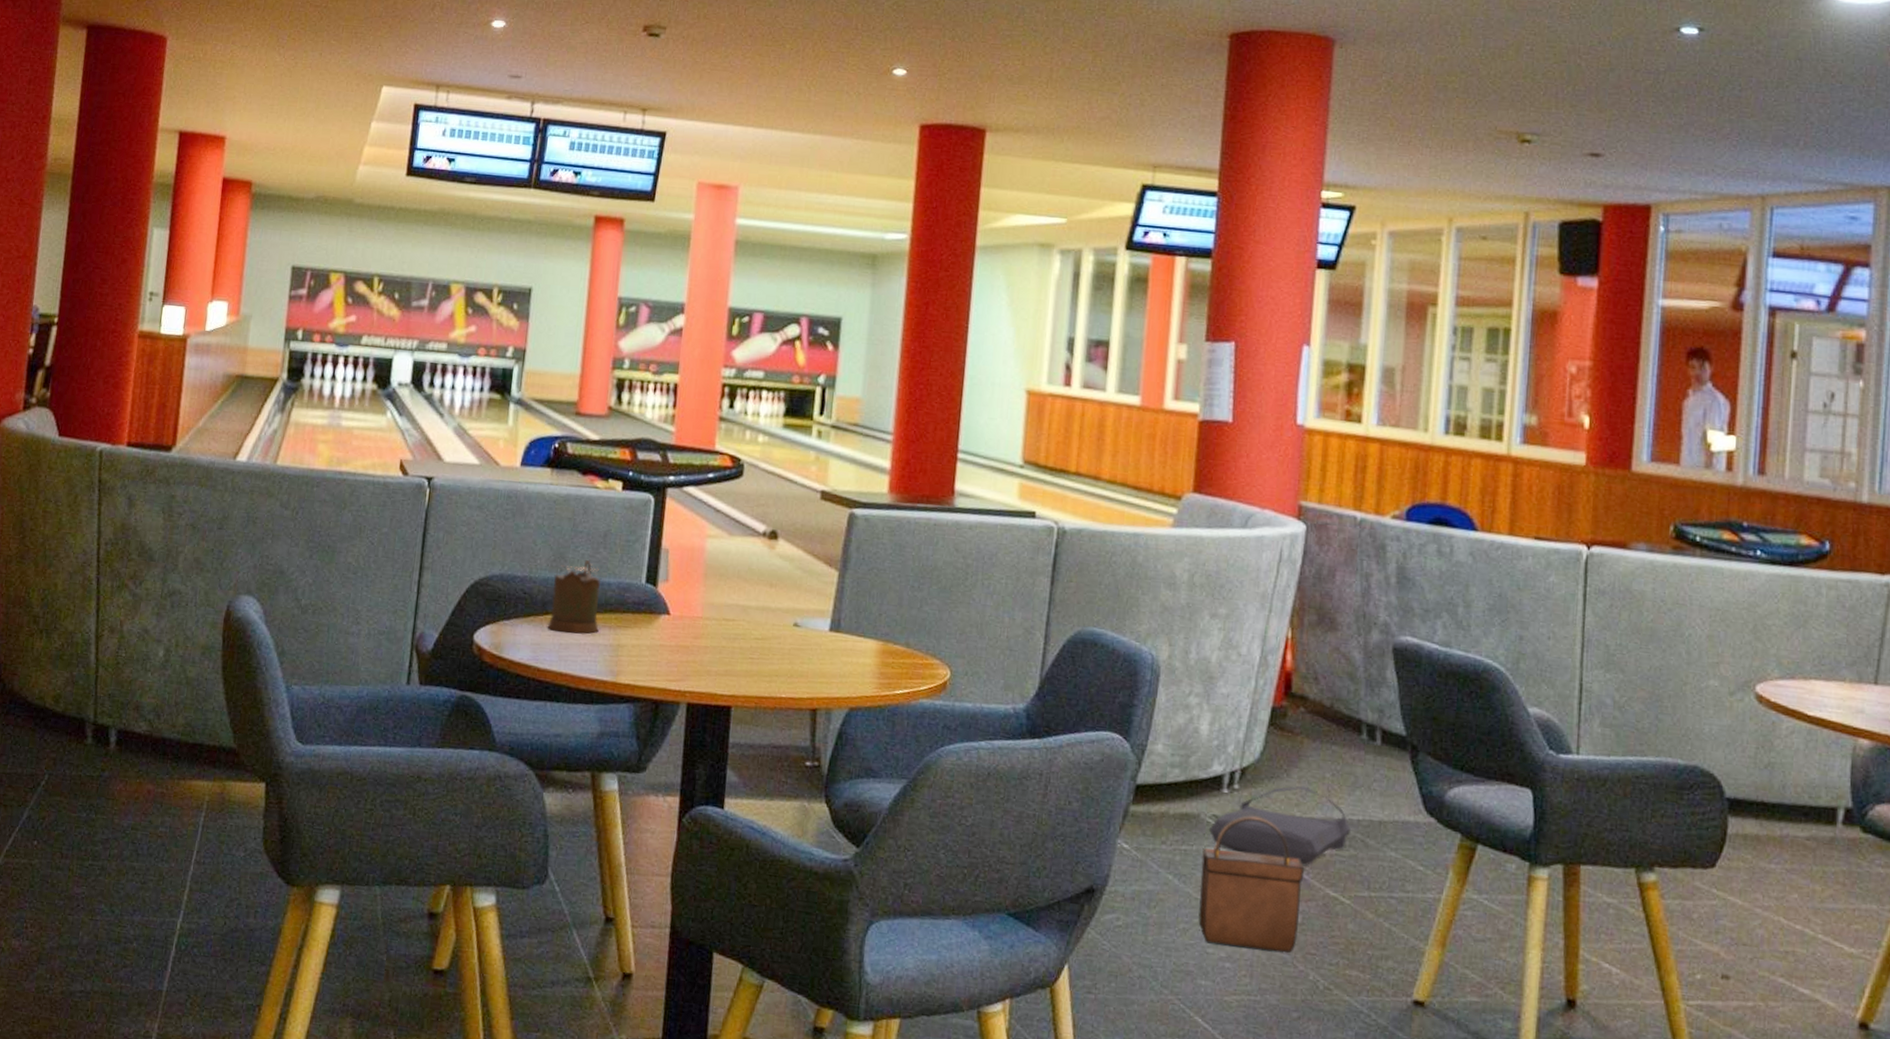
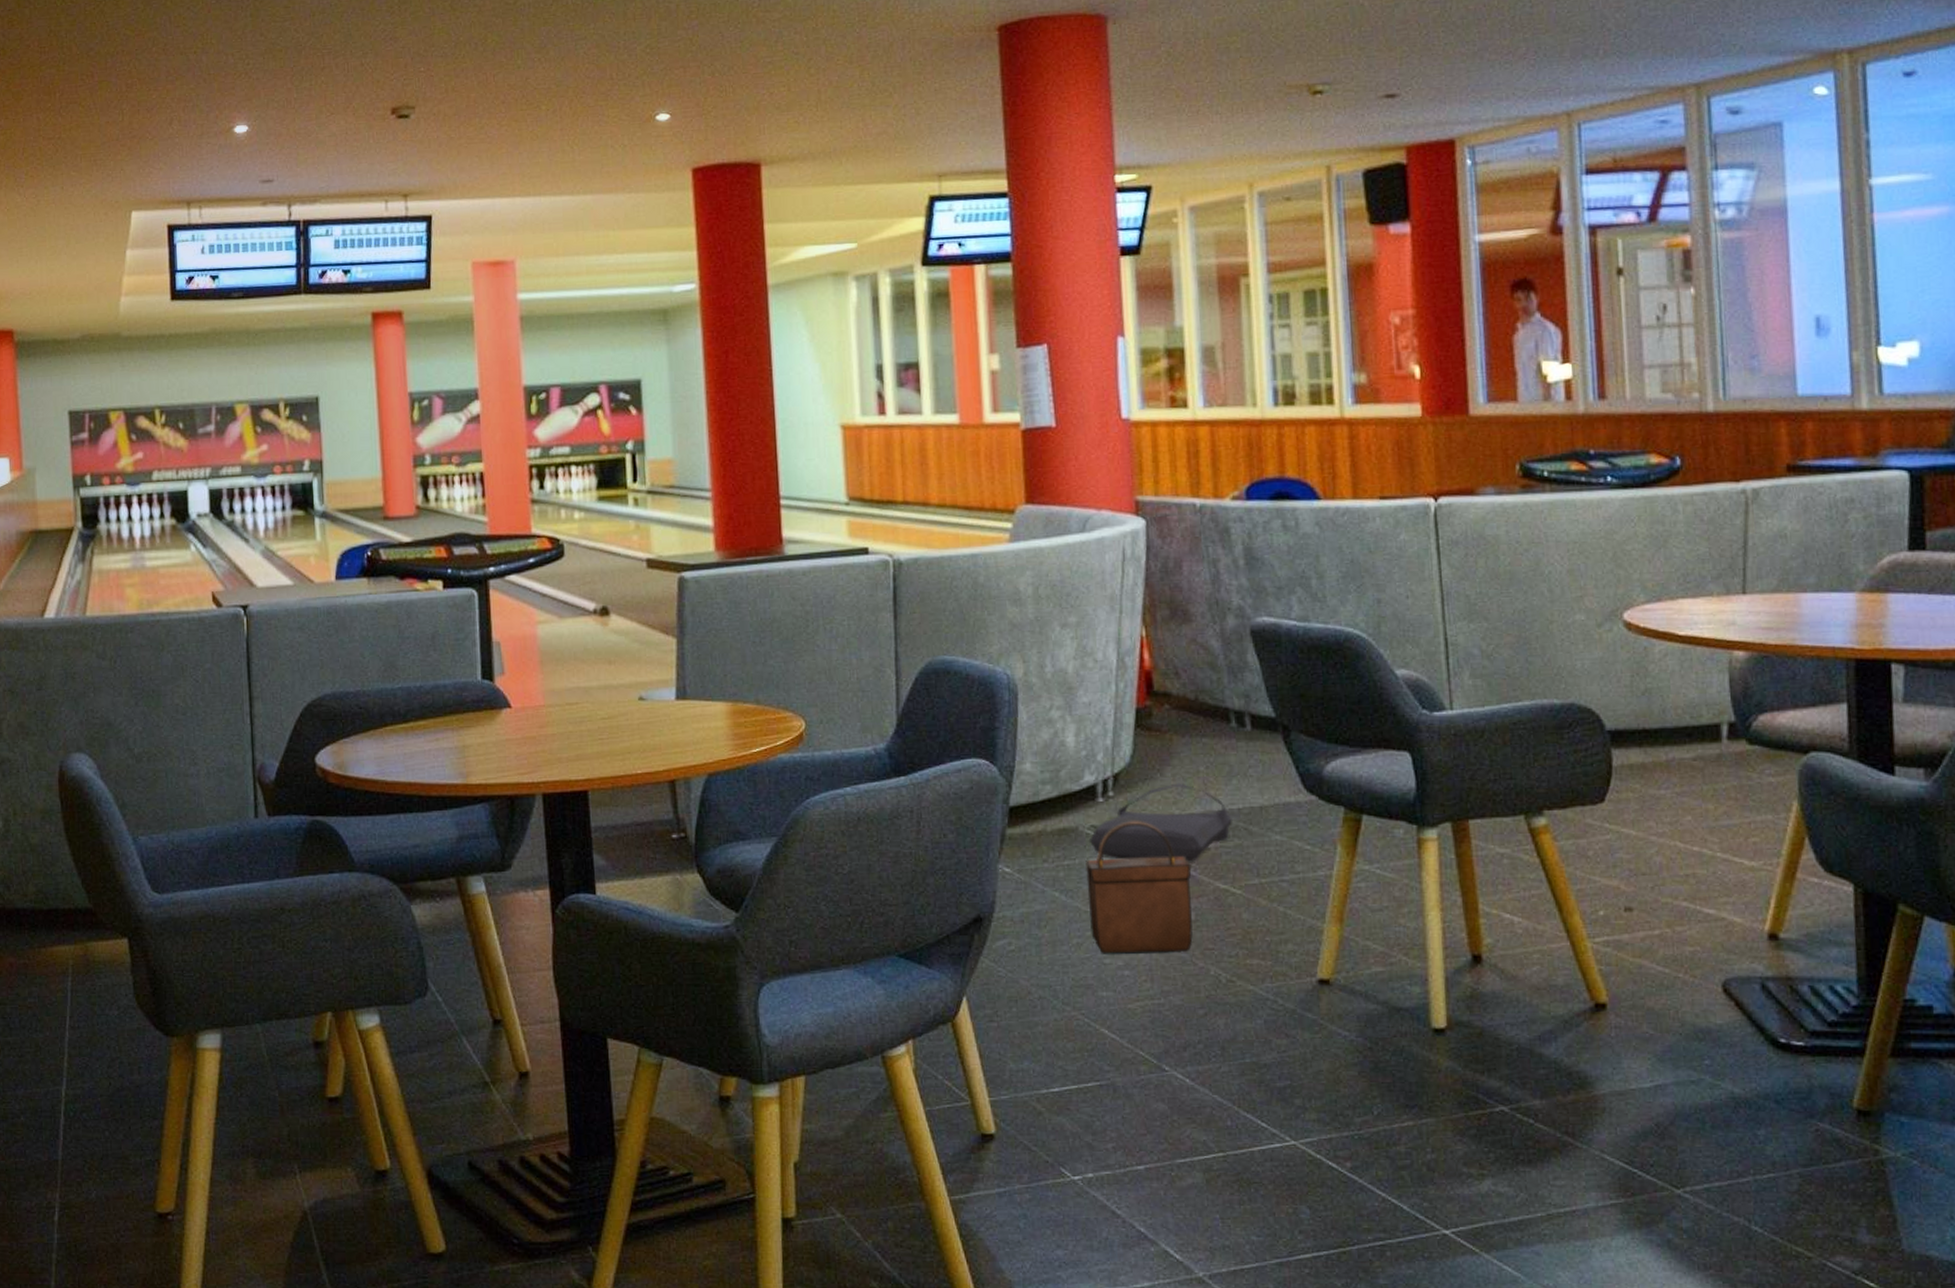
beer mug: present [547,560,600,635] -> none [387,665,441,743]

